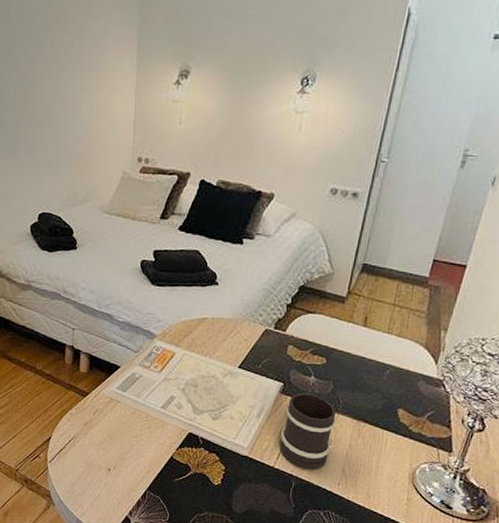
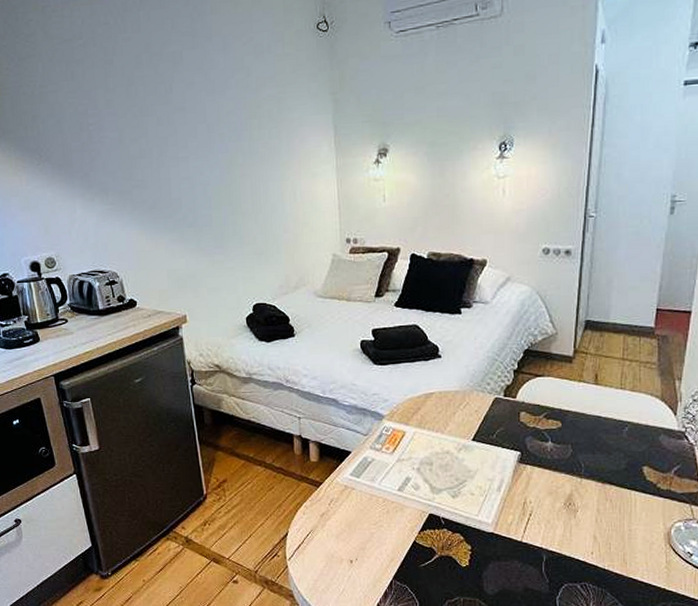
mug: present [279,391,337,470] -> none [525,458,580,541]

